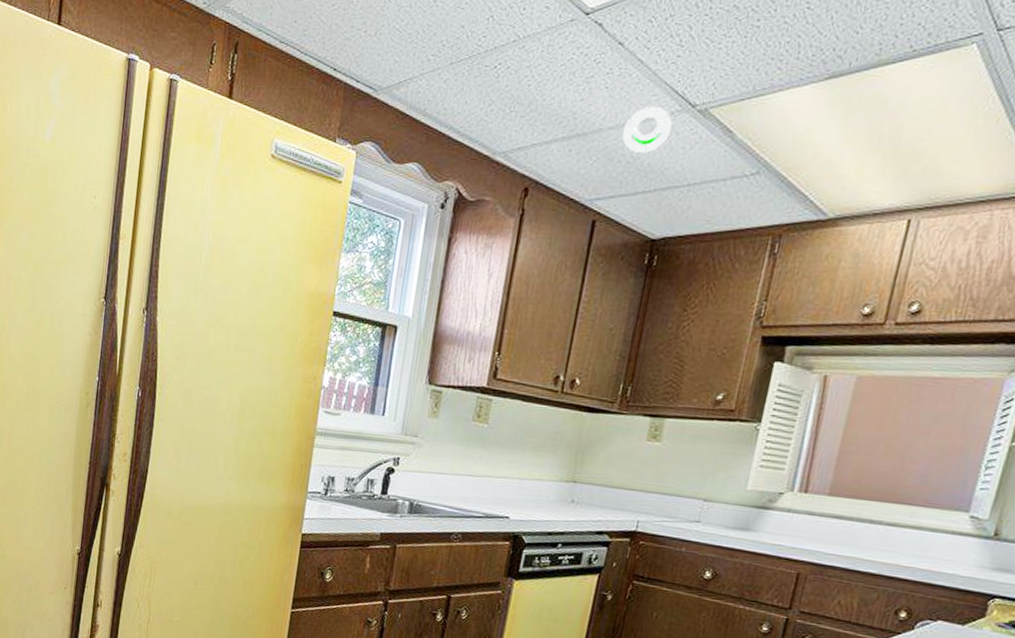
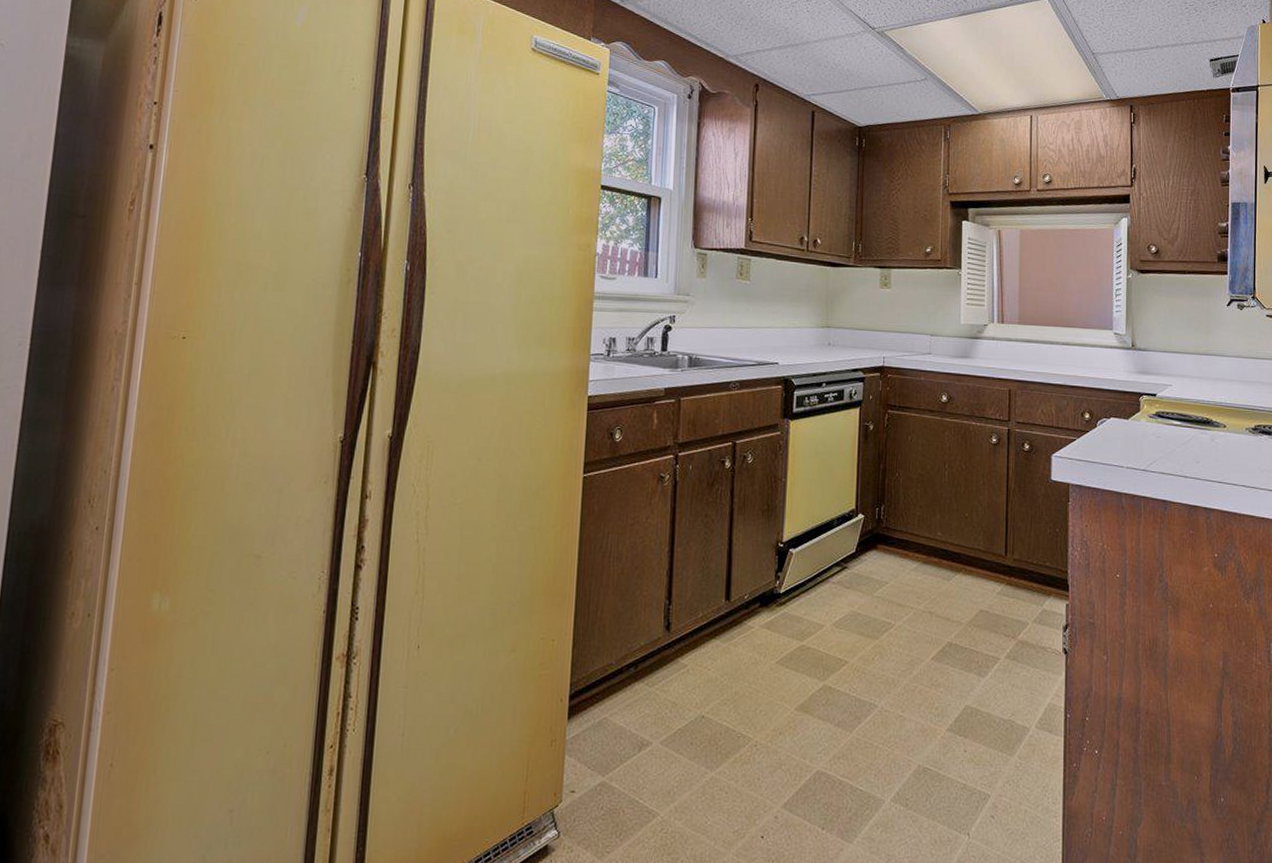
smoke detector: present [622,107,672,153] -> none [825,27,860,61]

